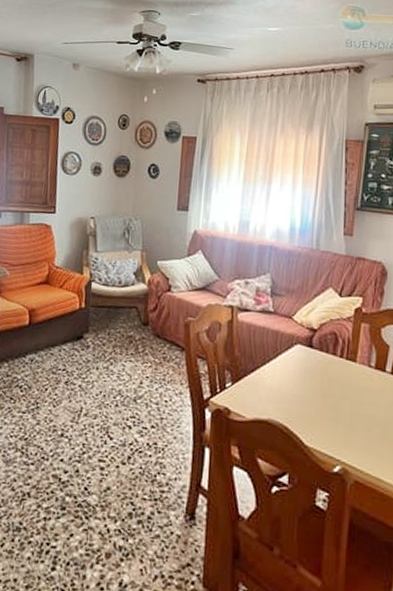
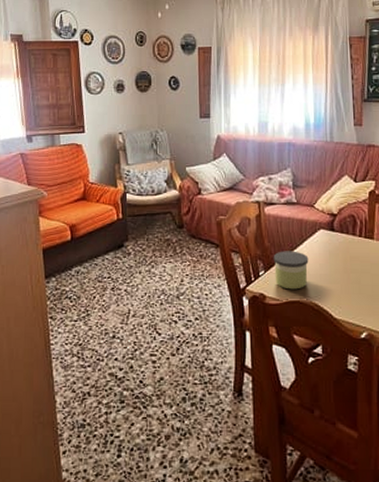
candle: none [242,363,282,408] -> present [273,251,309,290]

